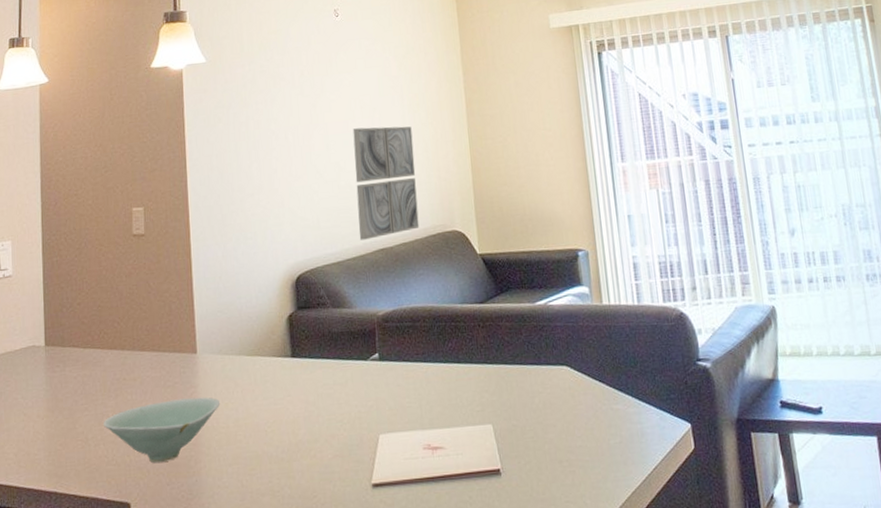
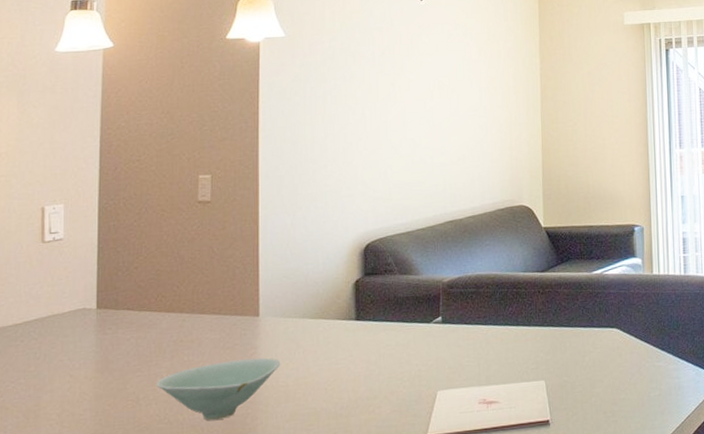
wall art: present [352,126,420,240] -> none [430,107,489,212]

